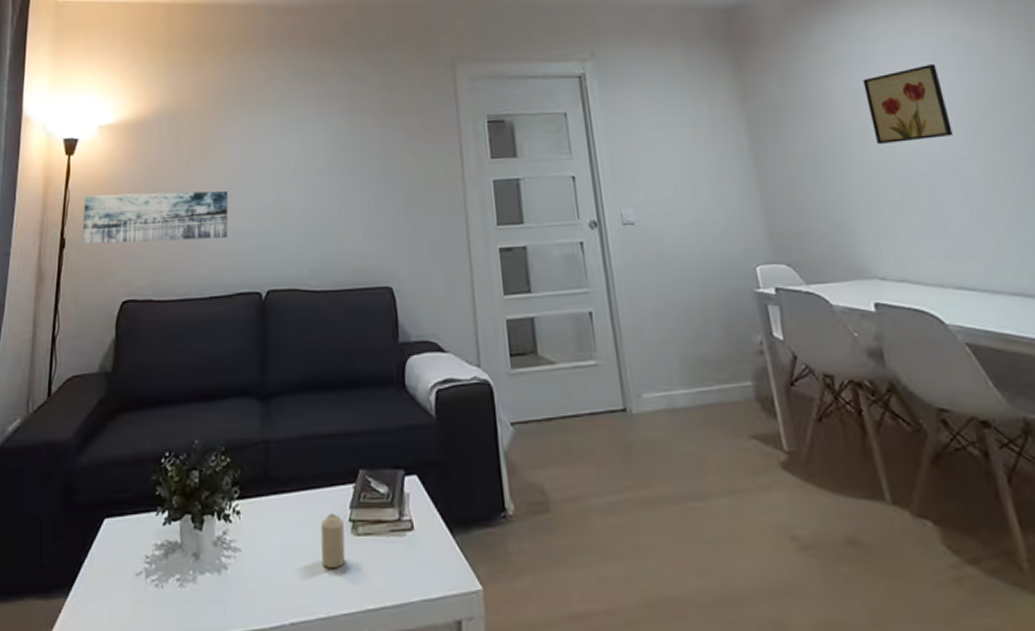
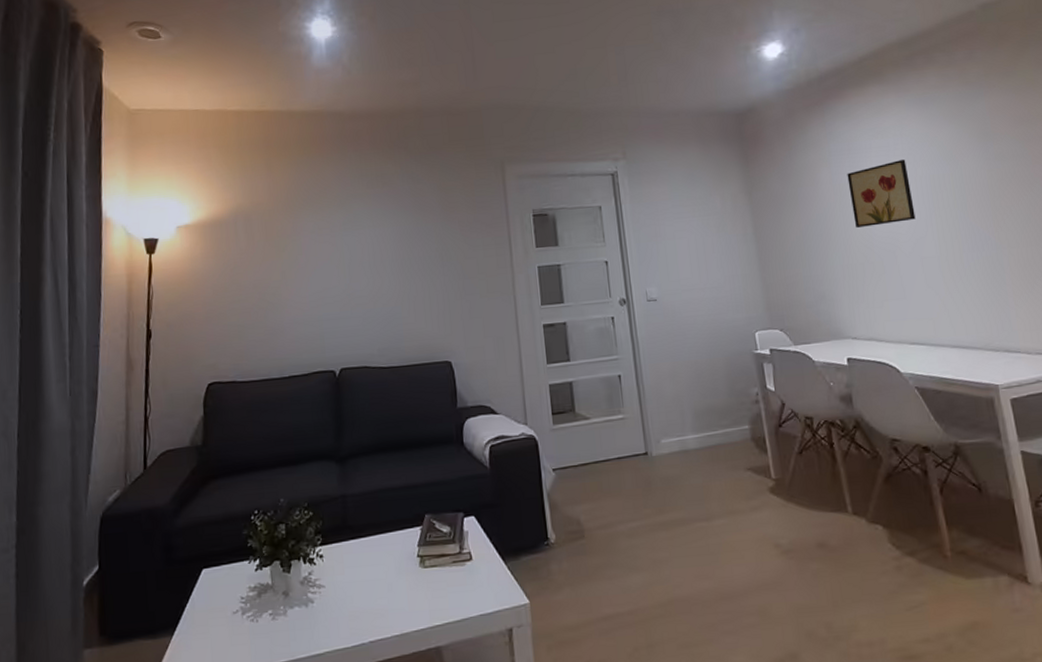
wall art: present [82,190,229,245] -> none [167,282,303,335]
candle: present [320,513,346,569] -> none [393,551,415,596]

